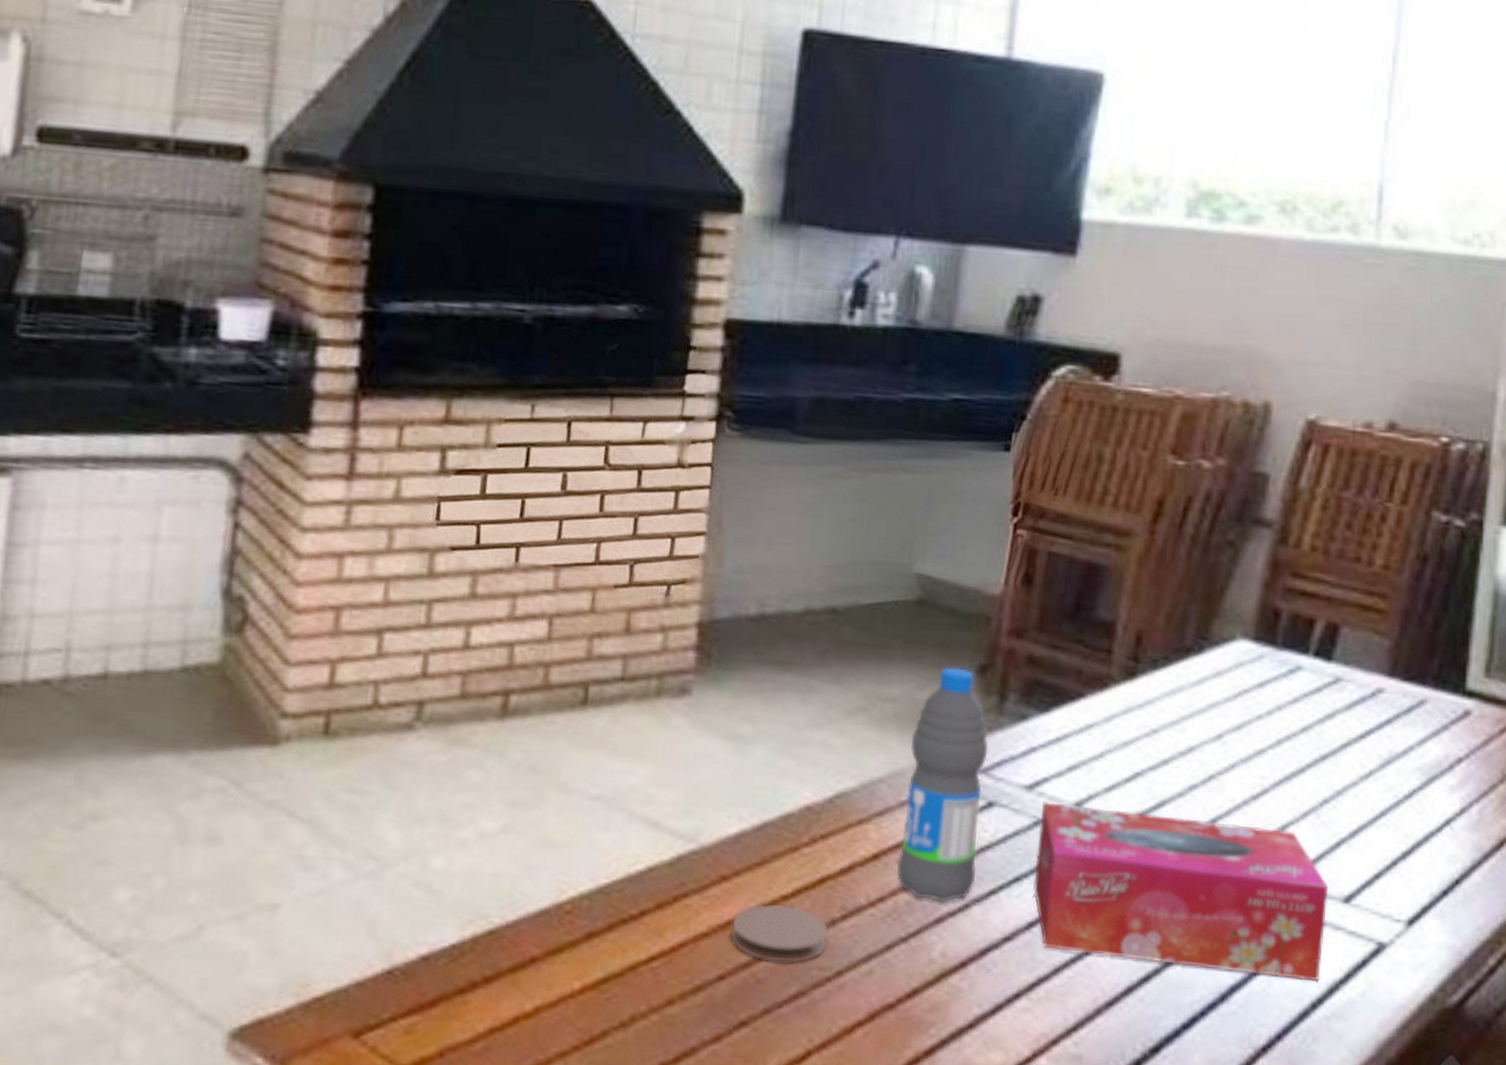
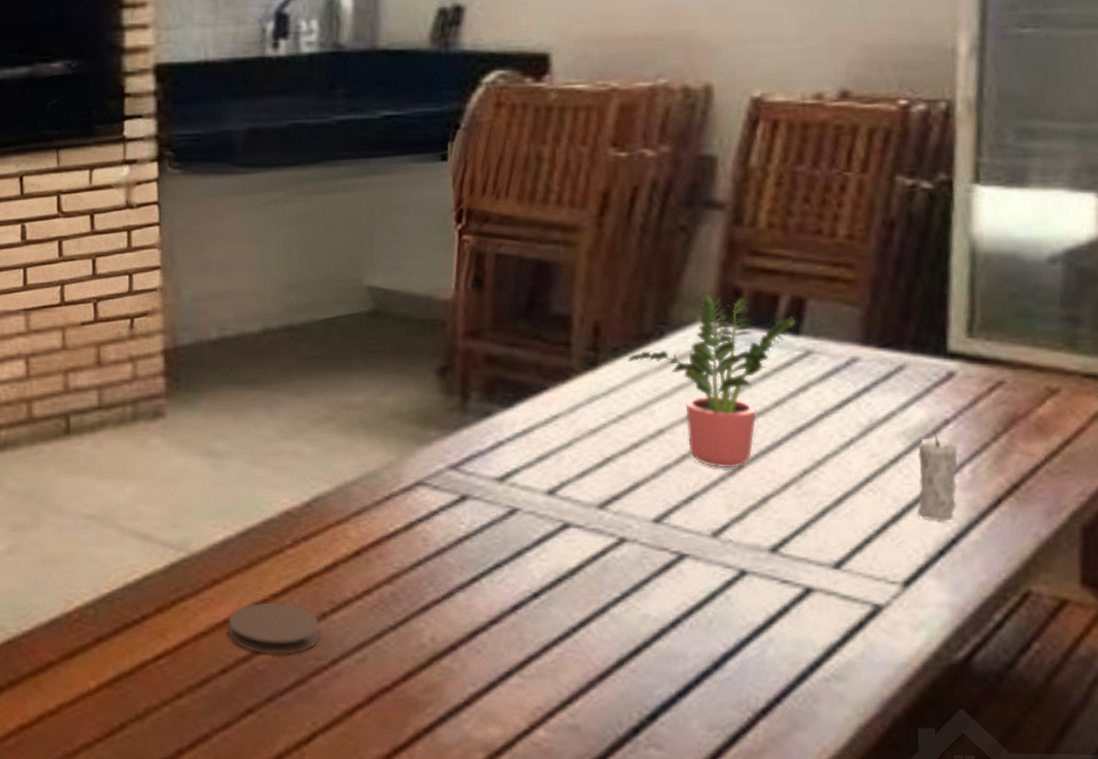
water bottle: present [896,667,989,903] -> none [378,372,457,592]
tissue box: present [1033,802,1329,982] -> none [514,492,818,646]
potted plant: none [1166,611,1329,793] -> present [628,294,796,469]
candle: none [1426,766,1468,861] -> present [917,428,959,522]

